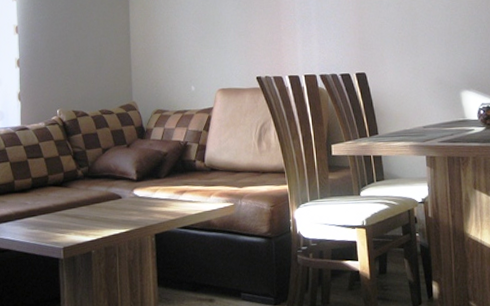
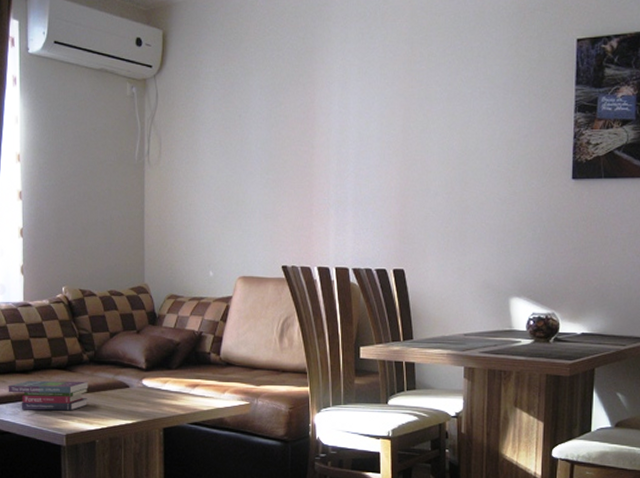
books: none [7,195,84,227] -> present [8,380,88,411]

